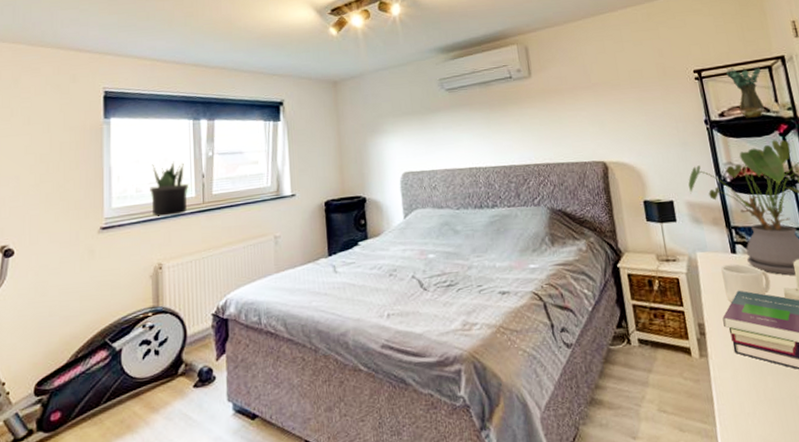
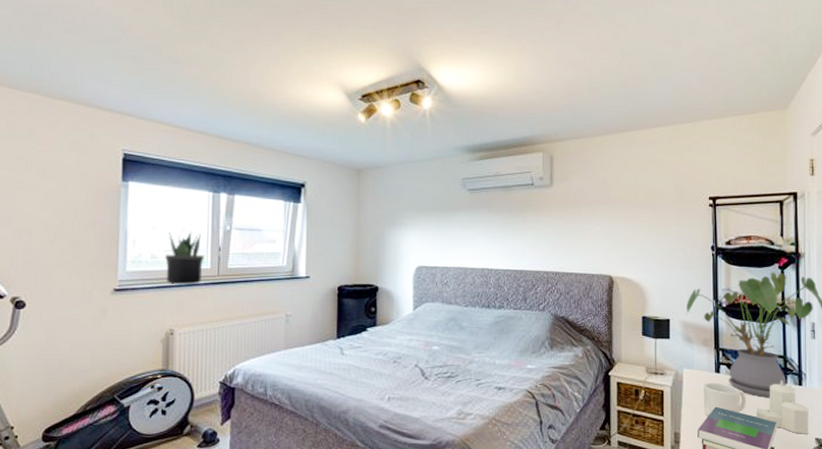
vase: present [726,65,765,119] -> none [739,198,773,250]

